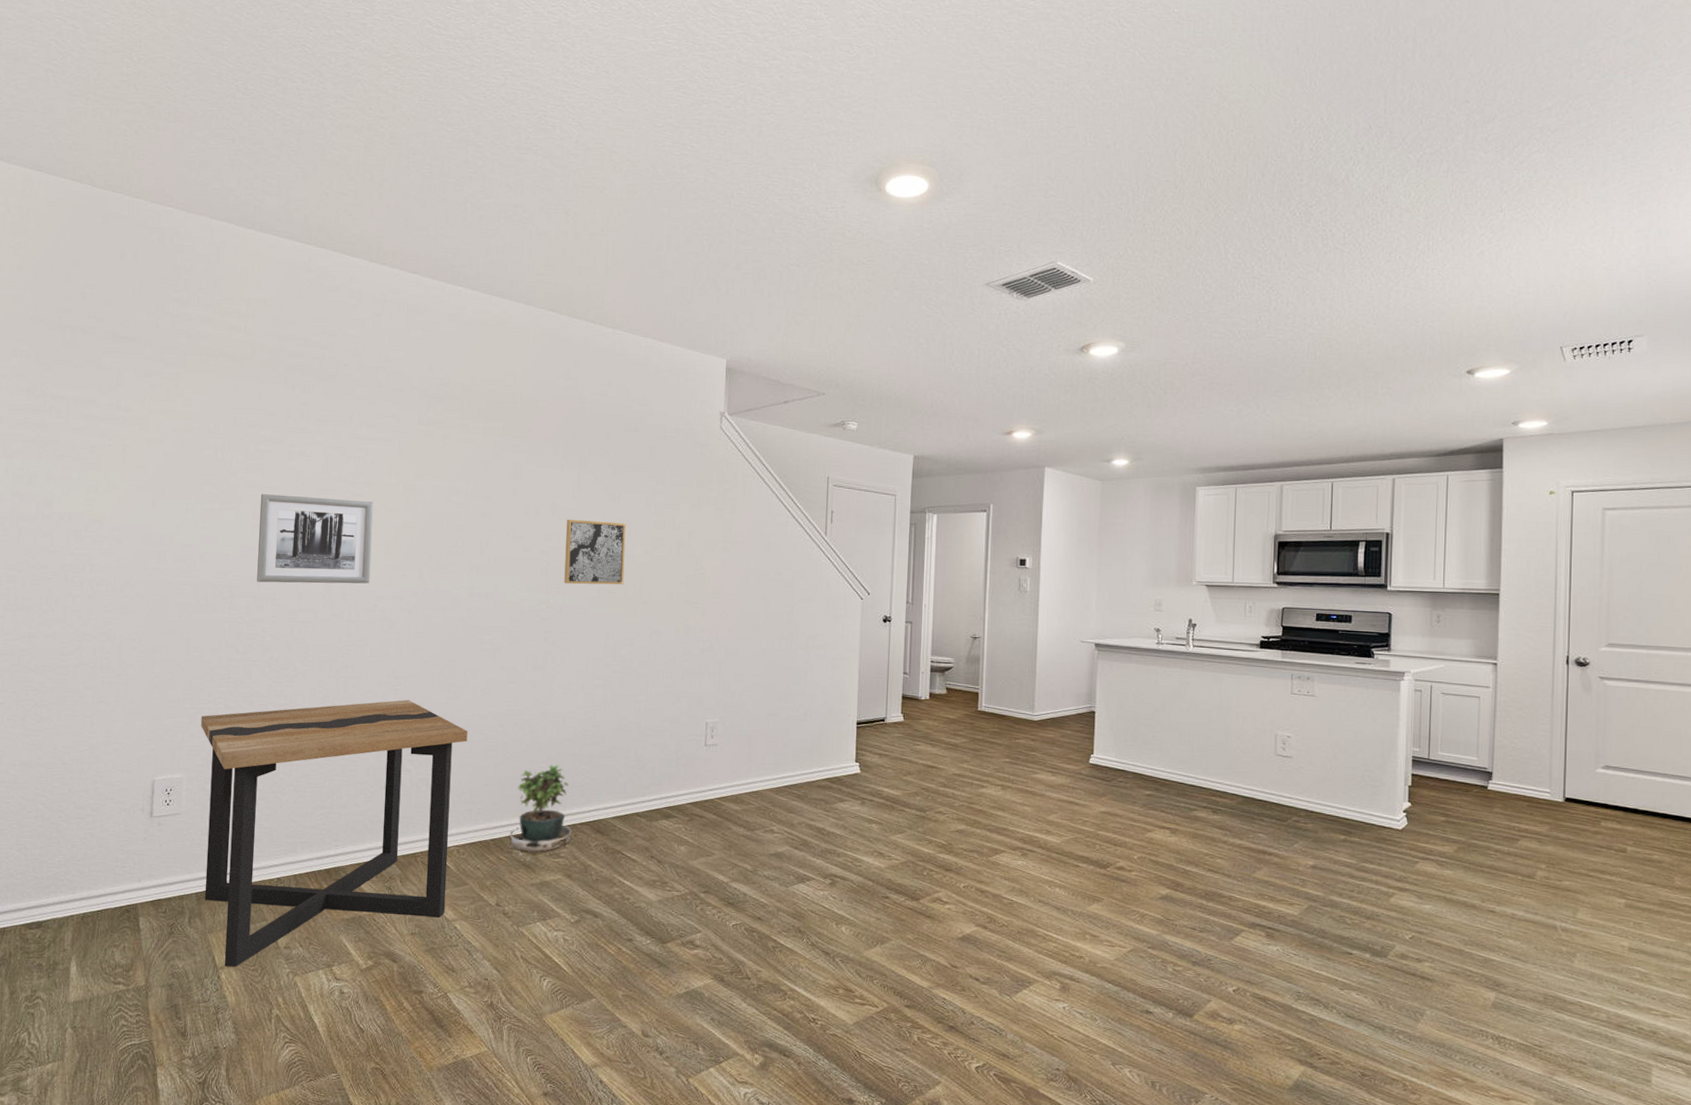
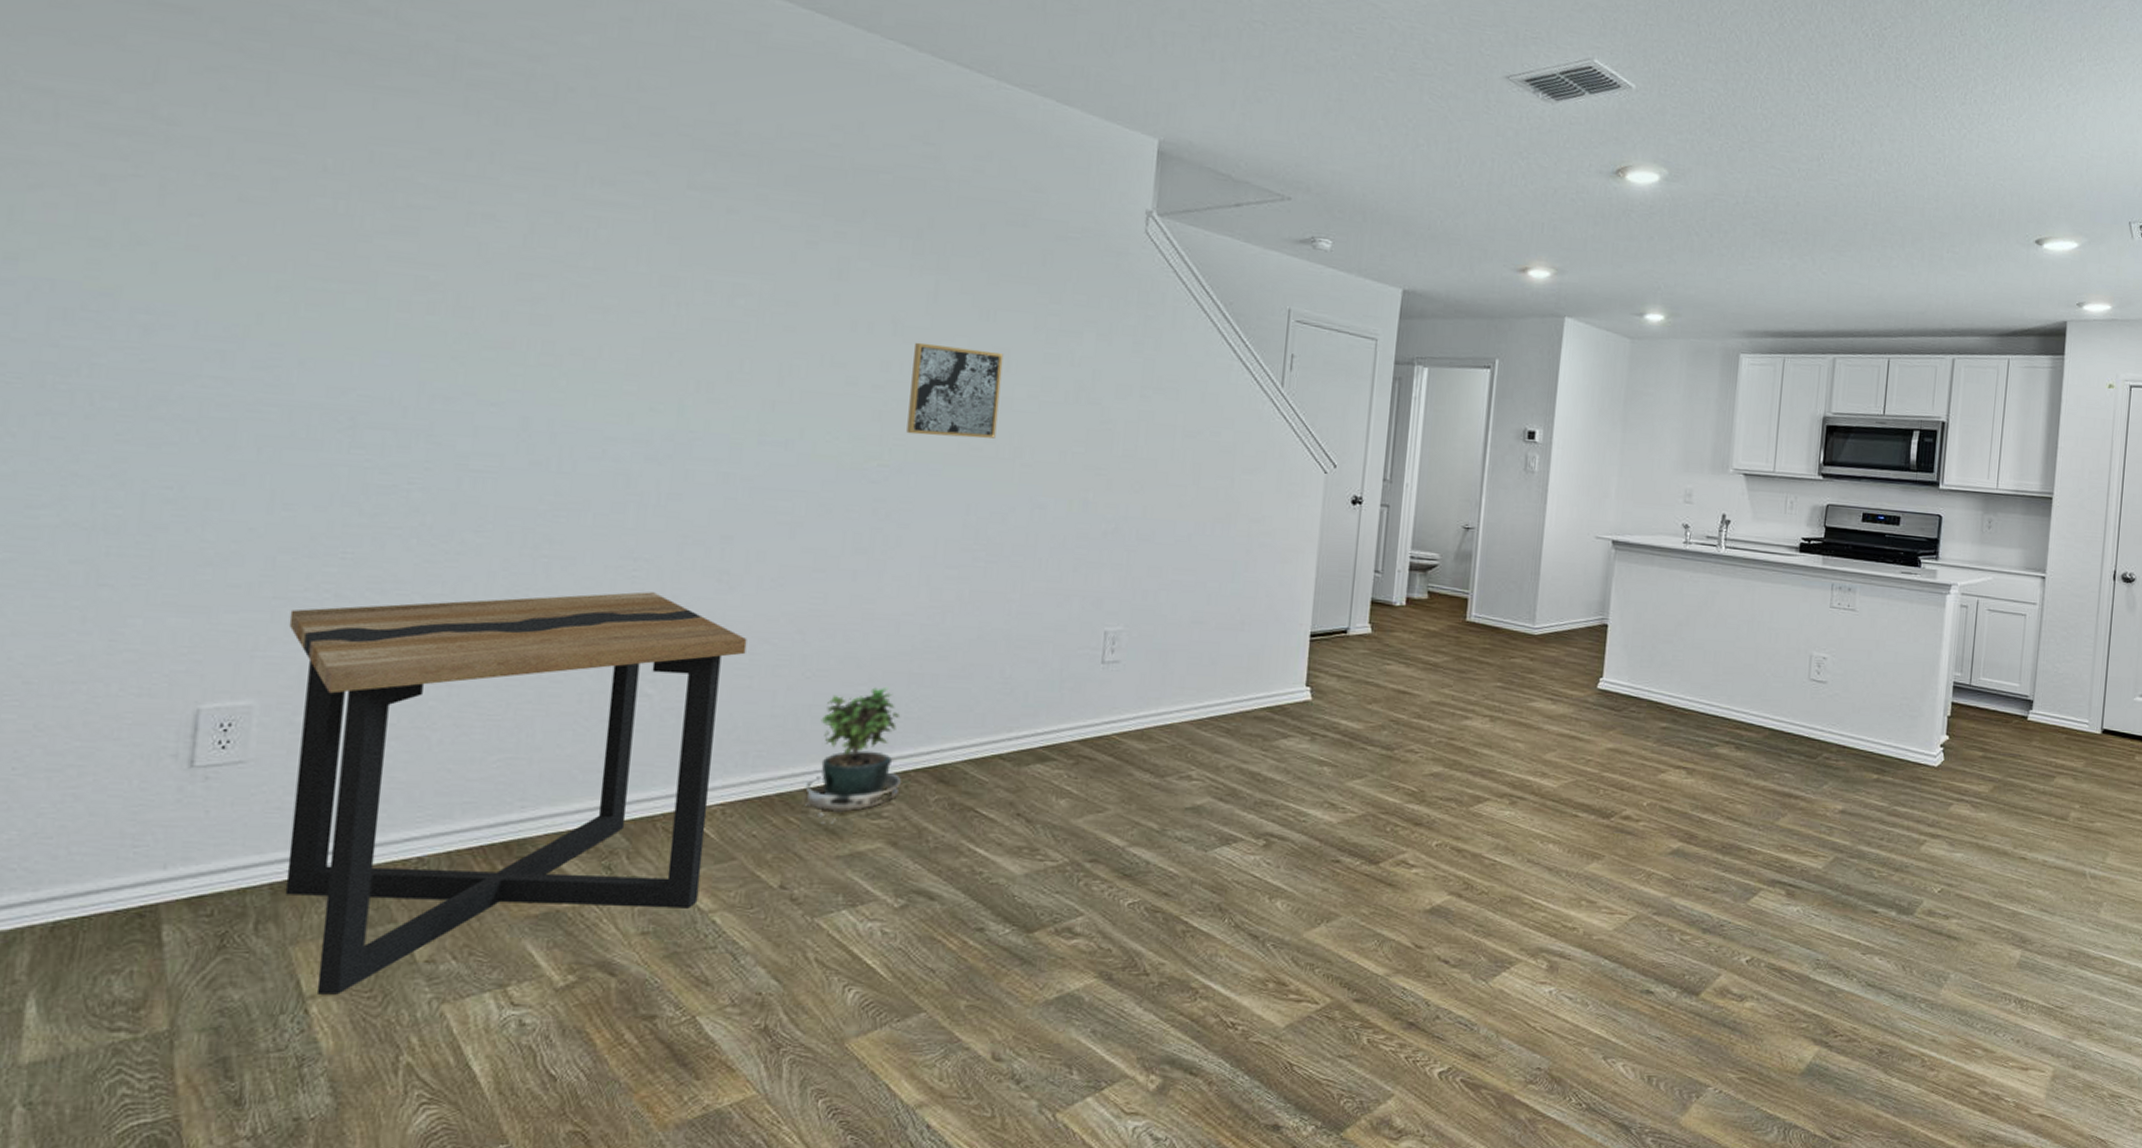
wall art: present [257,494,374,584] -> none [401,273,609,419]

